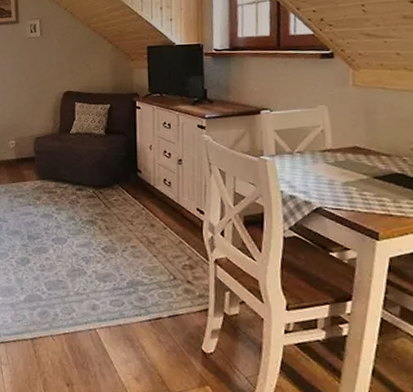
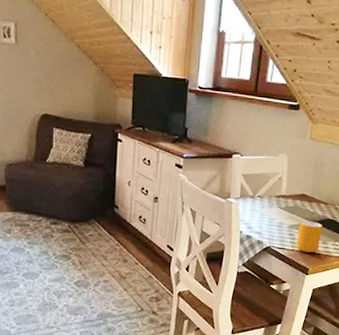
mug: none [355,177,390,213] -> present [296,221,323,252]

